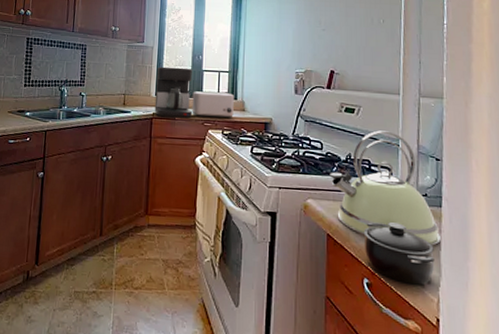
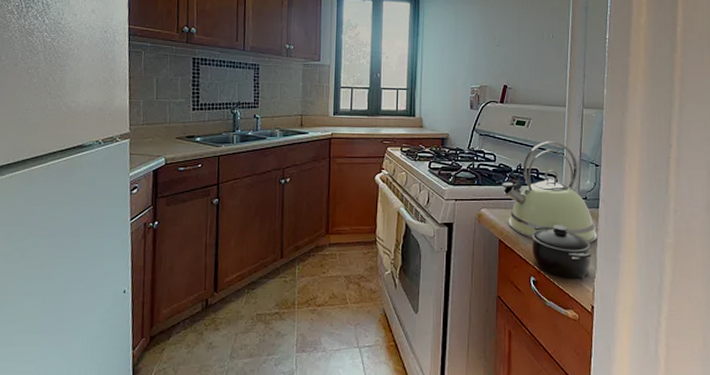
coffee maker: present [154,66,193,118] -> none [333,85,372,137]
toaster: present [192,91,234,119] -> none [371,109,412,136]

